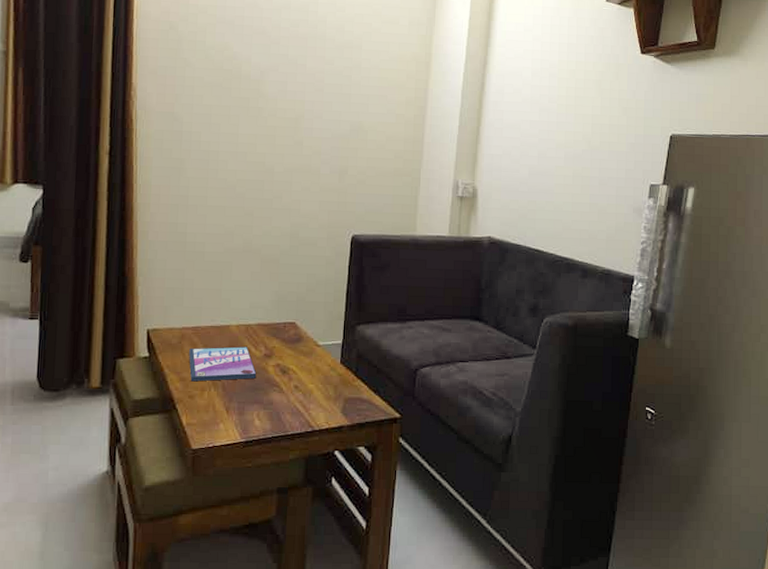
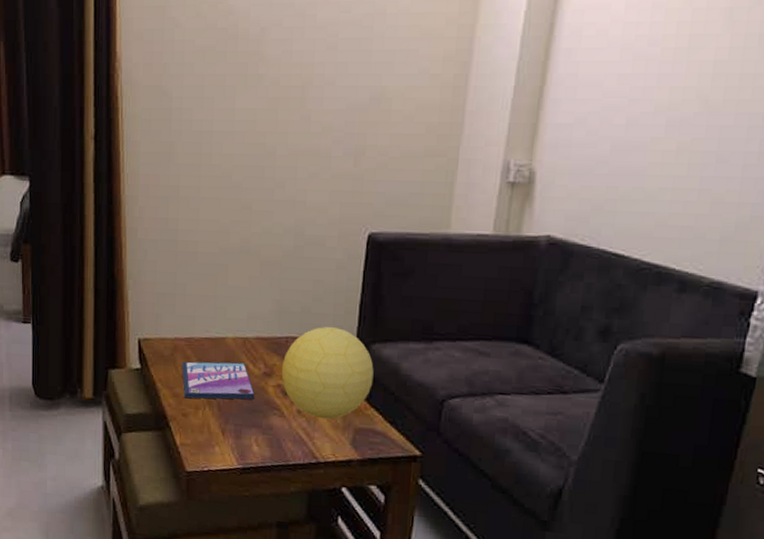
decorative ball: none [280,312,359,392] -> present [281,326,374,419]

